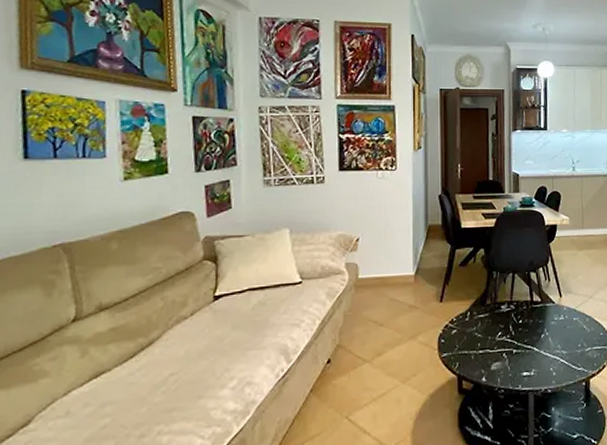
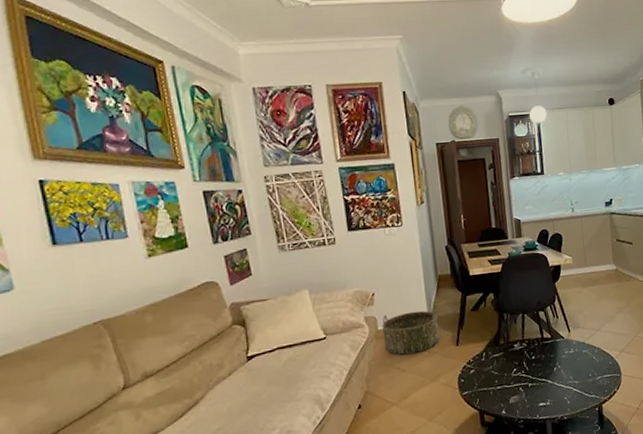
basket: none [363,259,423,308] -> present [382,307,440,355]

